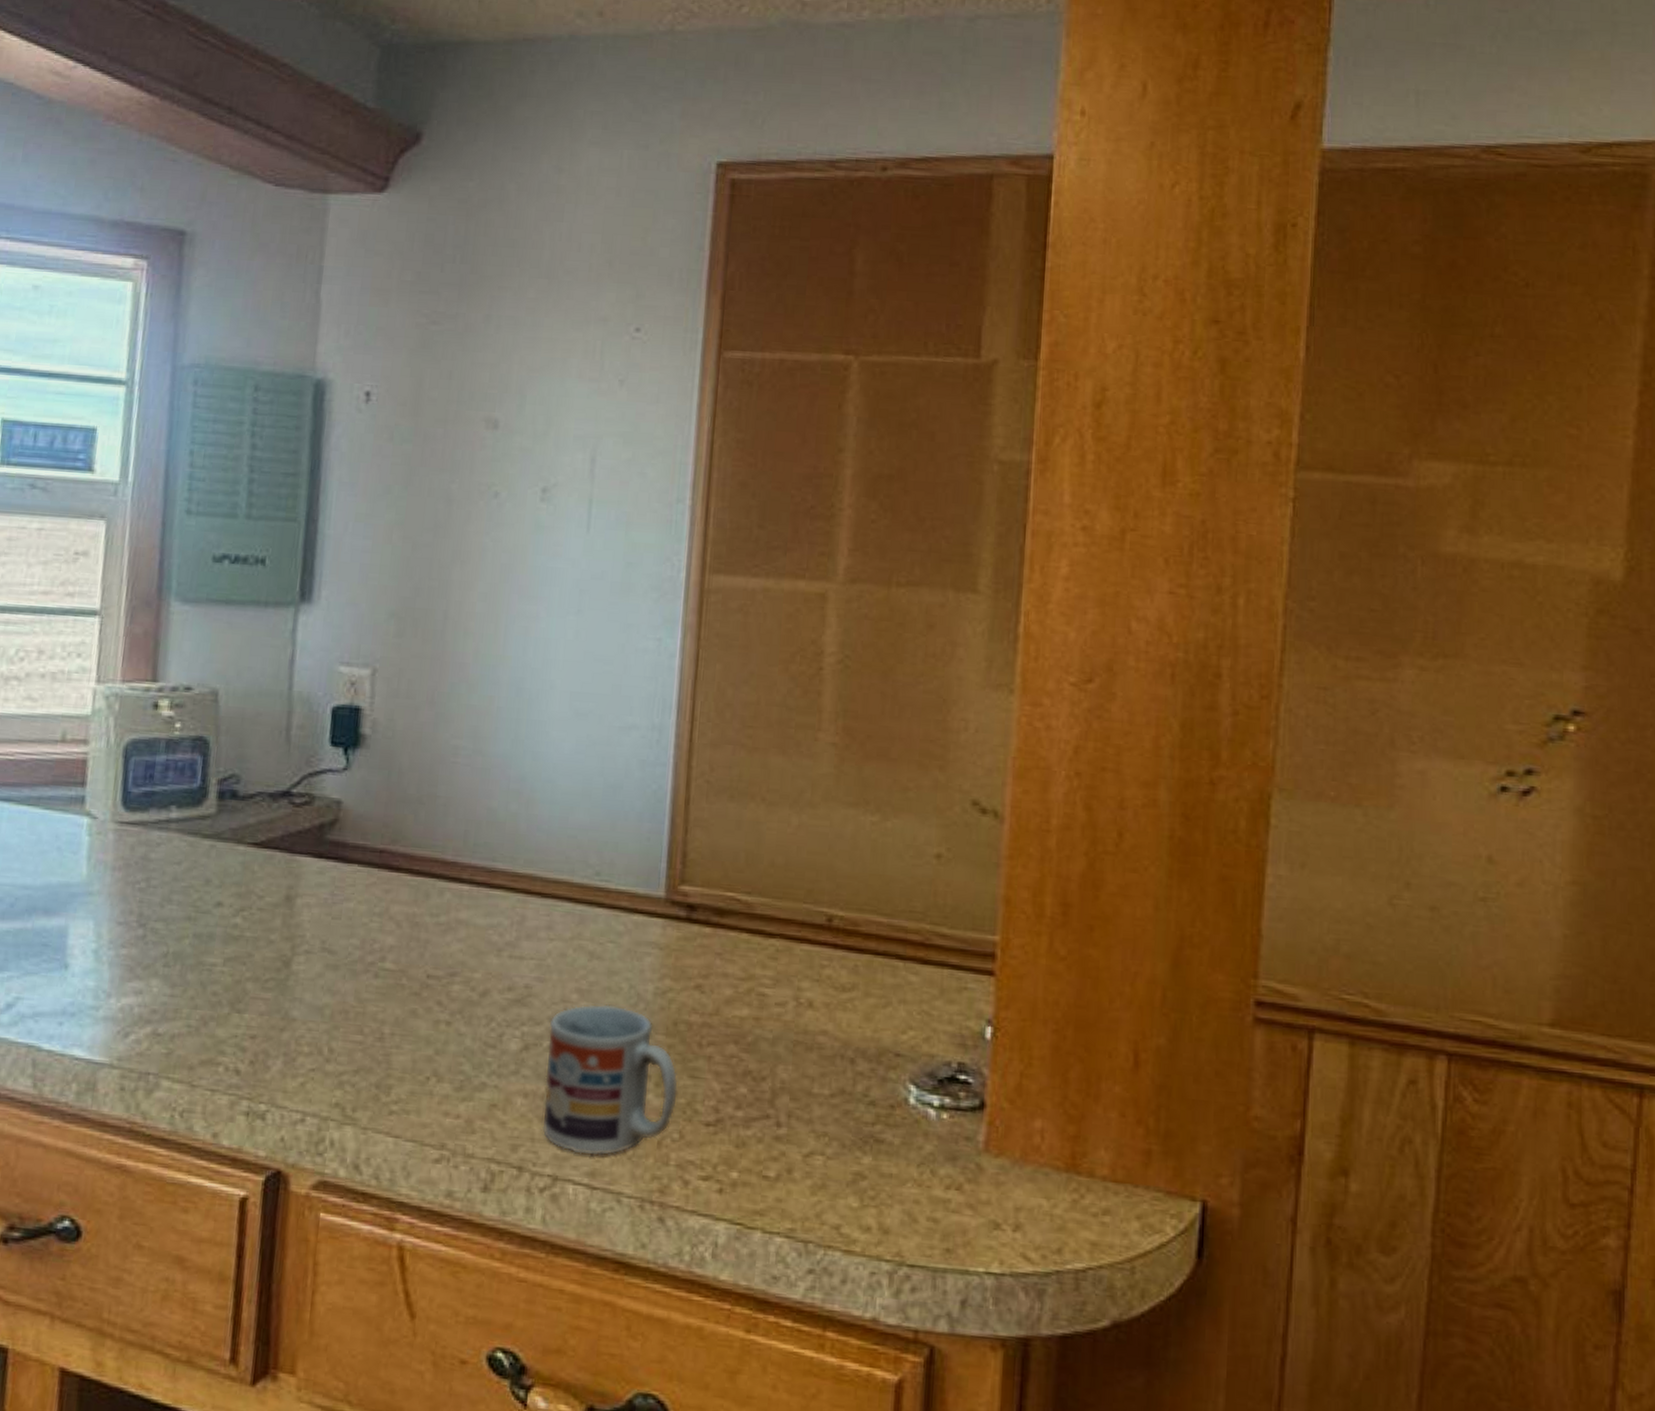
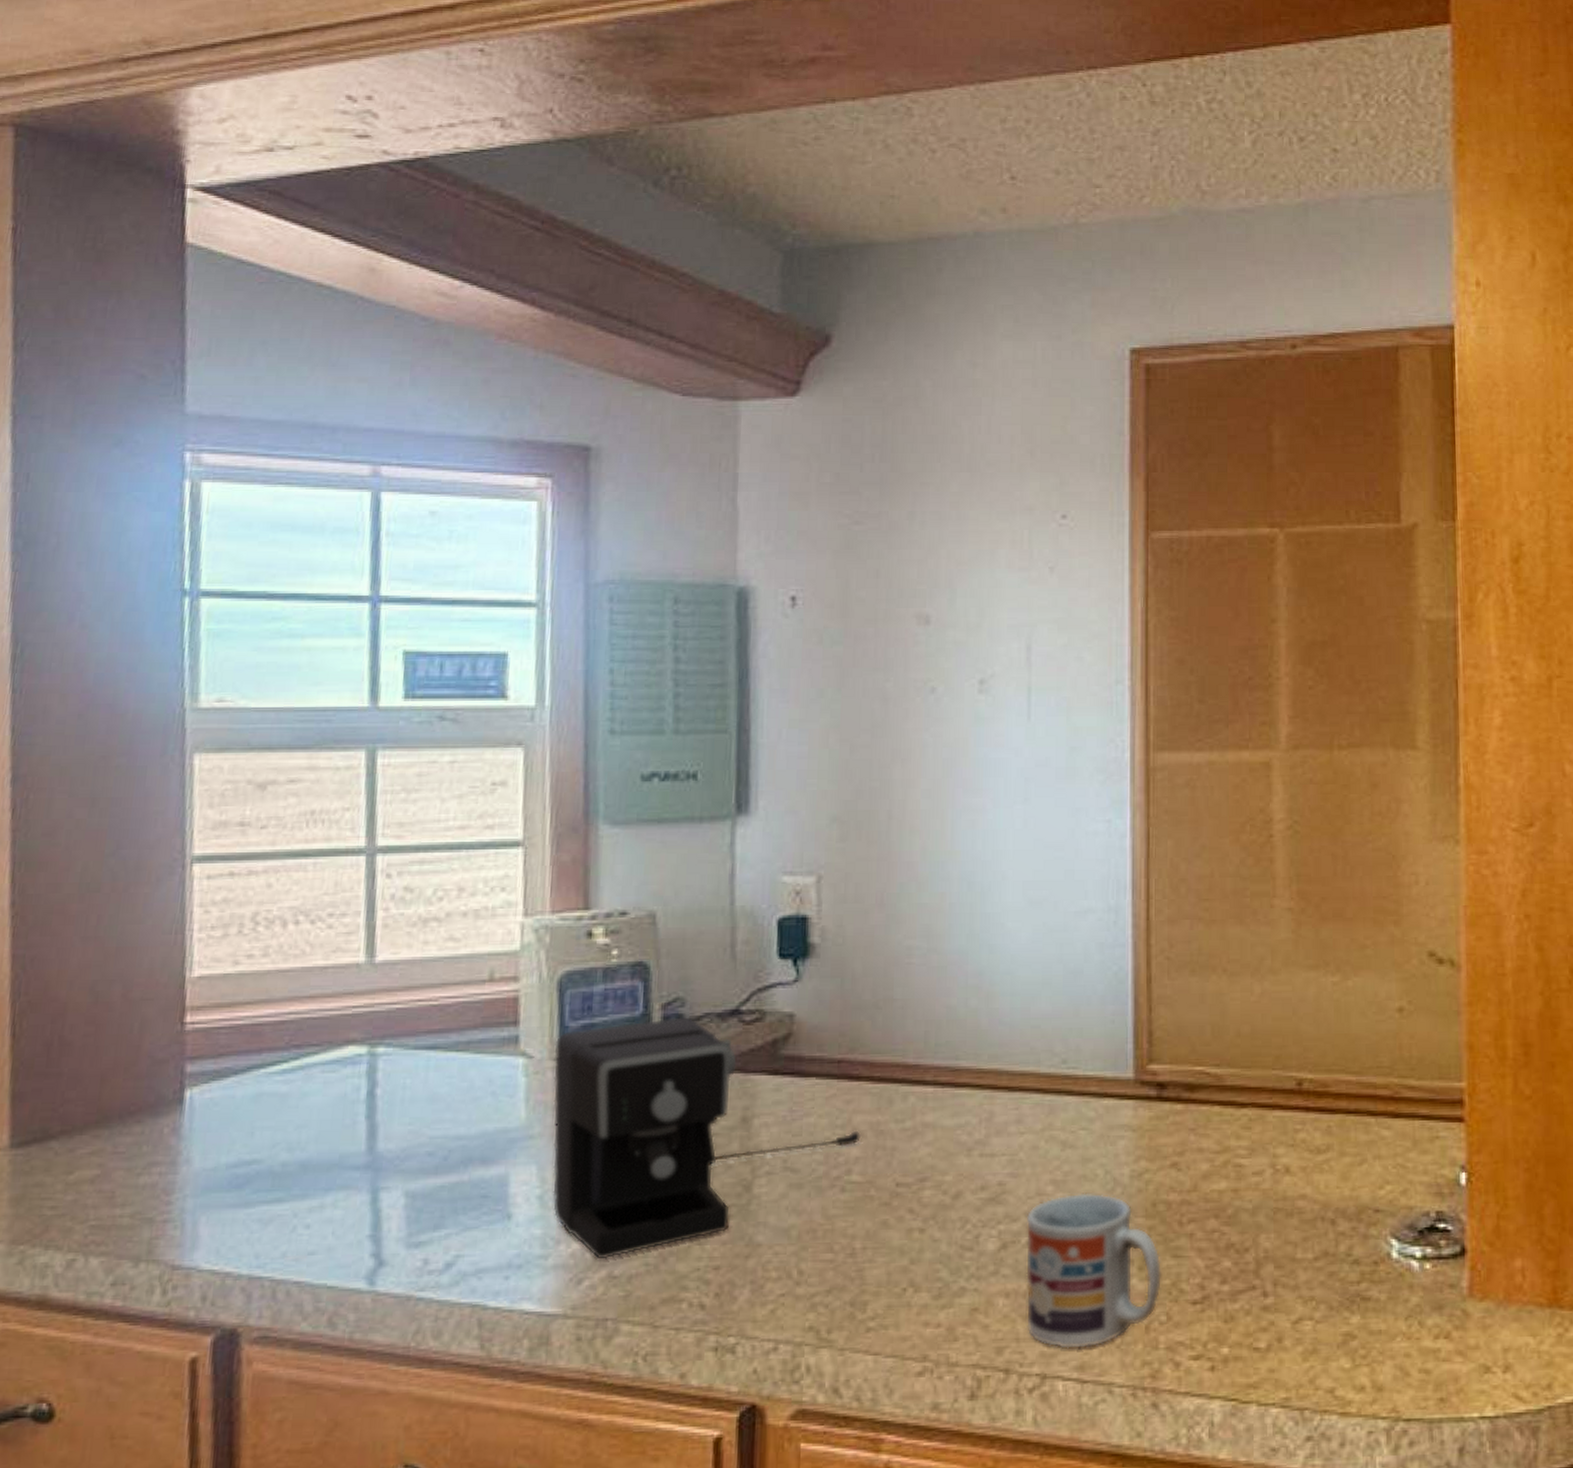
coffee maker: none [106,793,397,1017] -> present [553,1017,861,1259]

